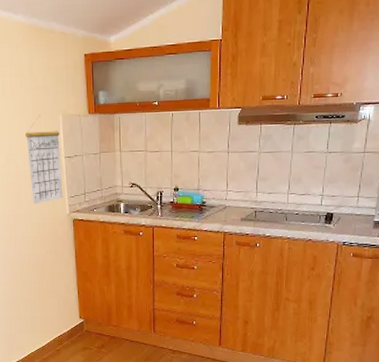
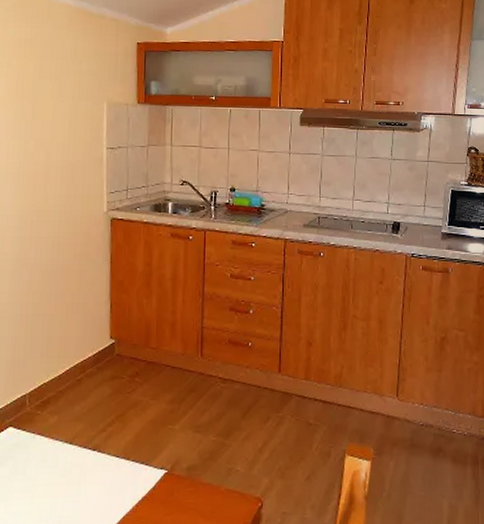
calendar: present [25,115,63,204] -> none [62,101,103,199]

